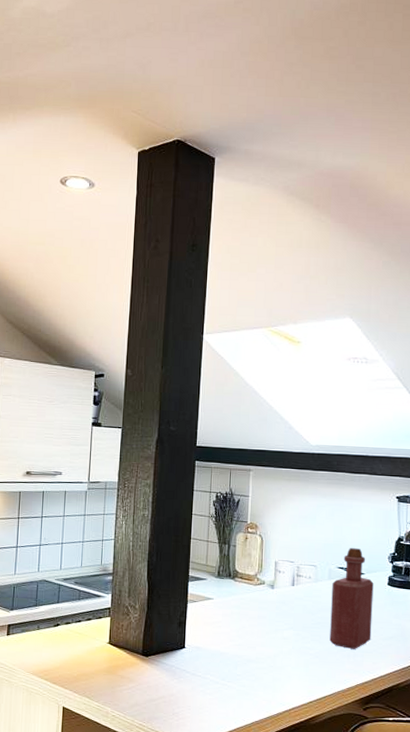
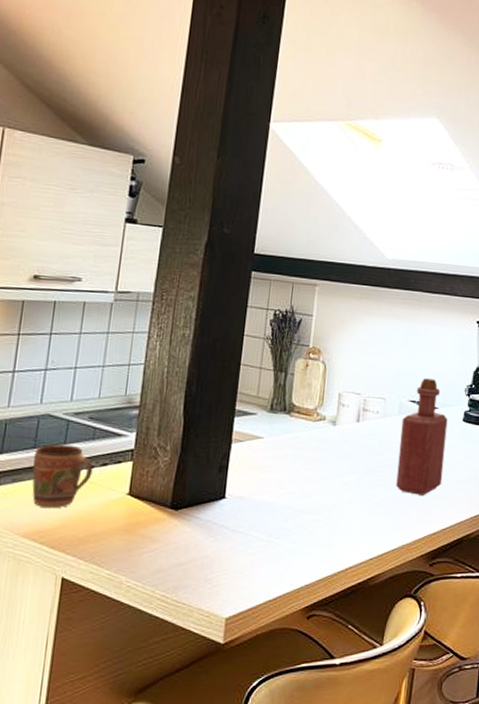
mug: none [35,603,80,653] -> present [32,444,93,509]

